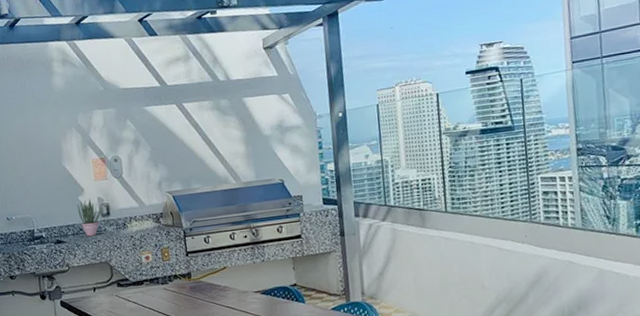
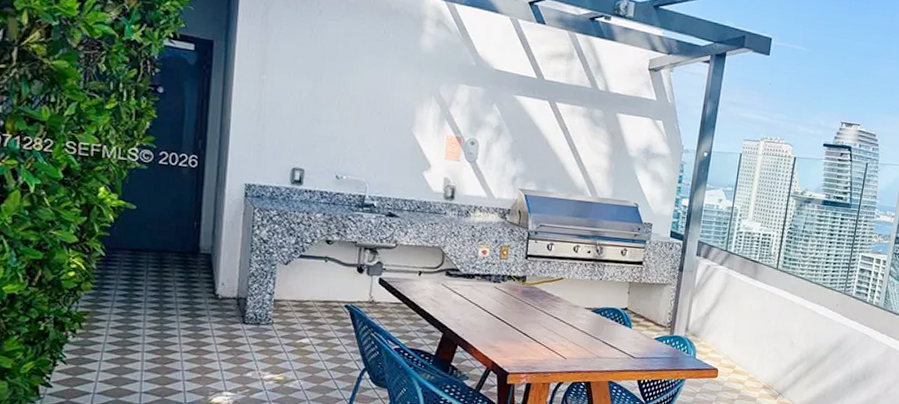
potted plant: present [77,199,102,237] -> none [419,176,447,218]

